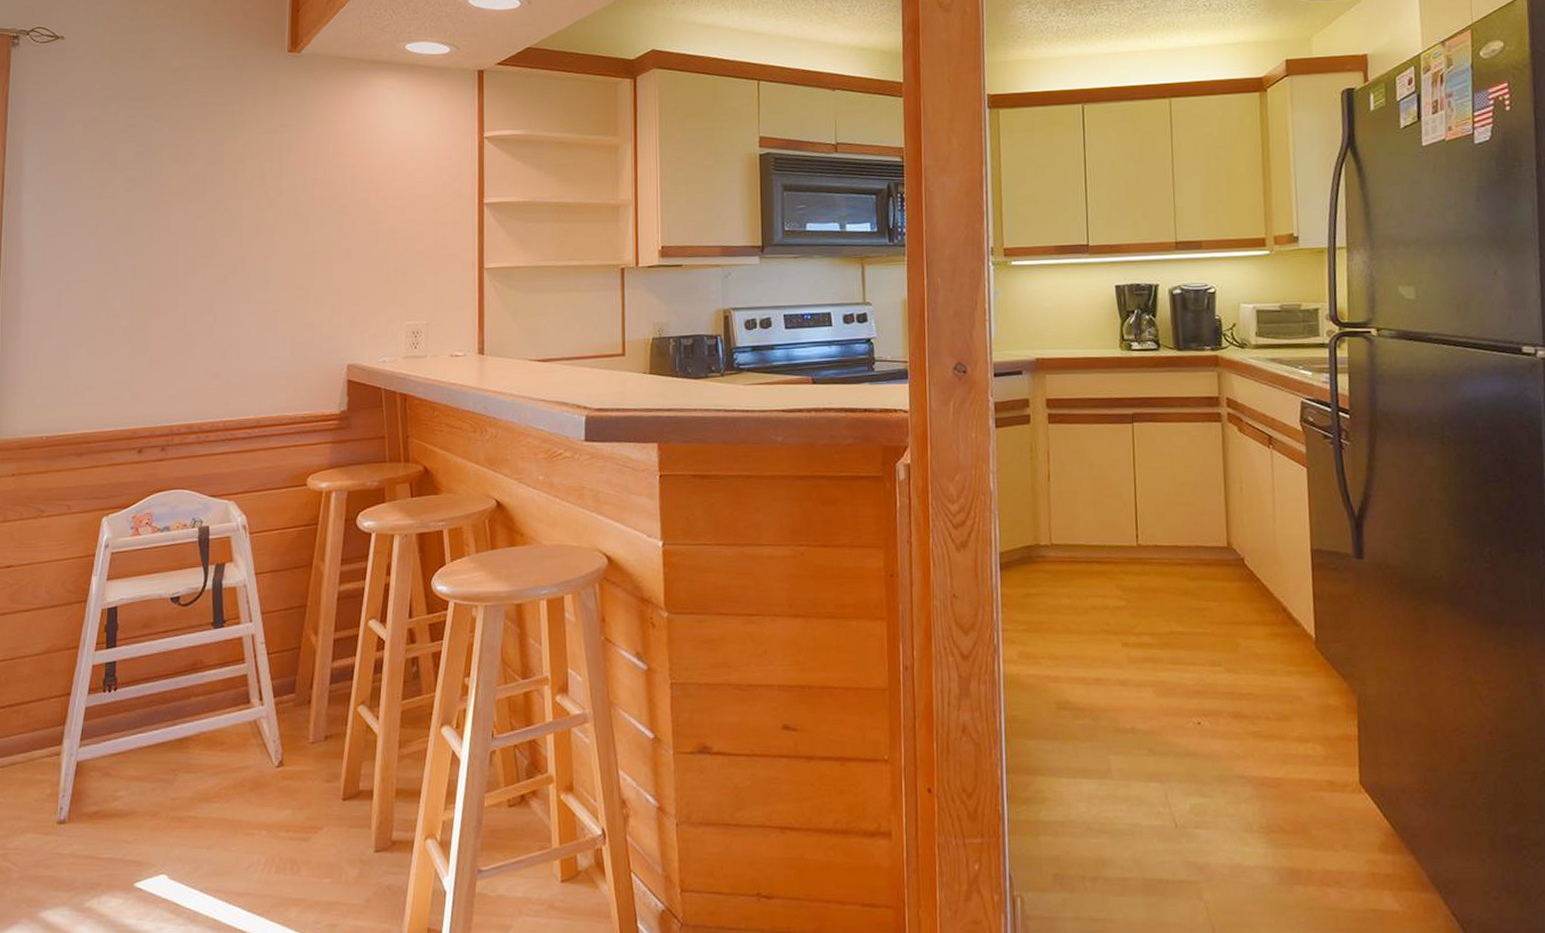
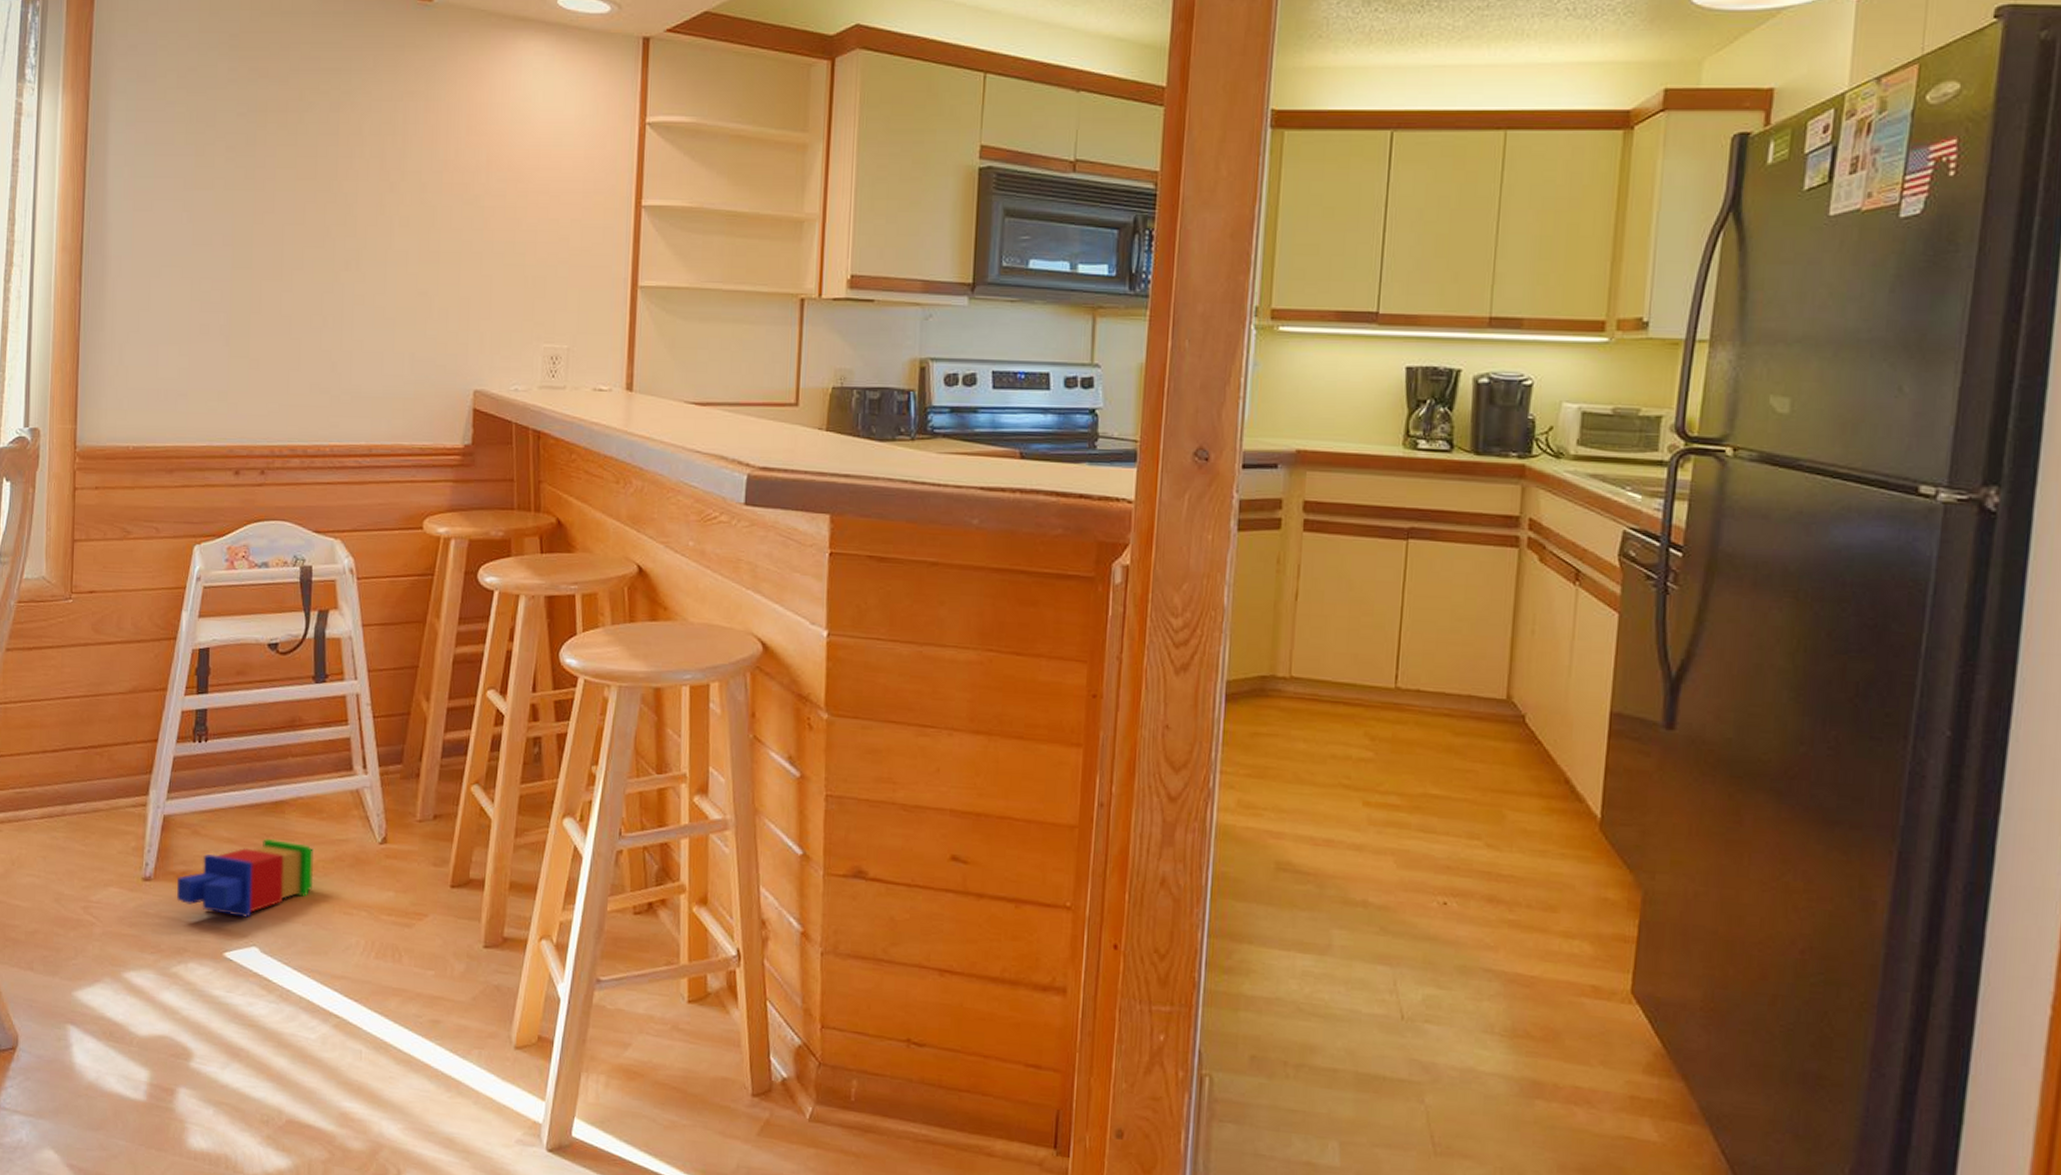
stacking toy: none [90,773,217,848] -> present [177,839,314,918]

